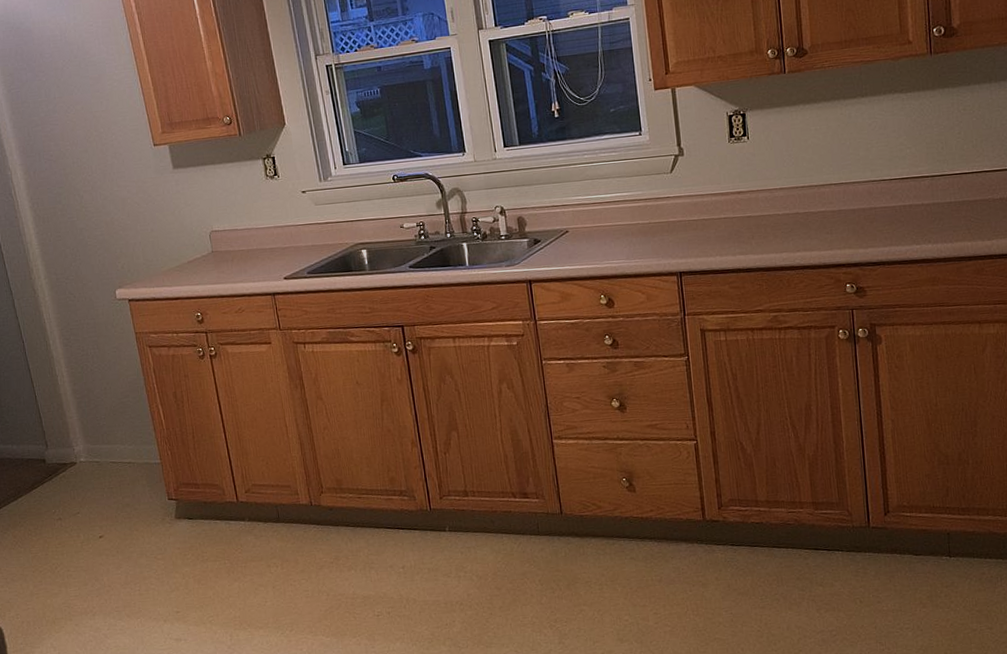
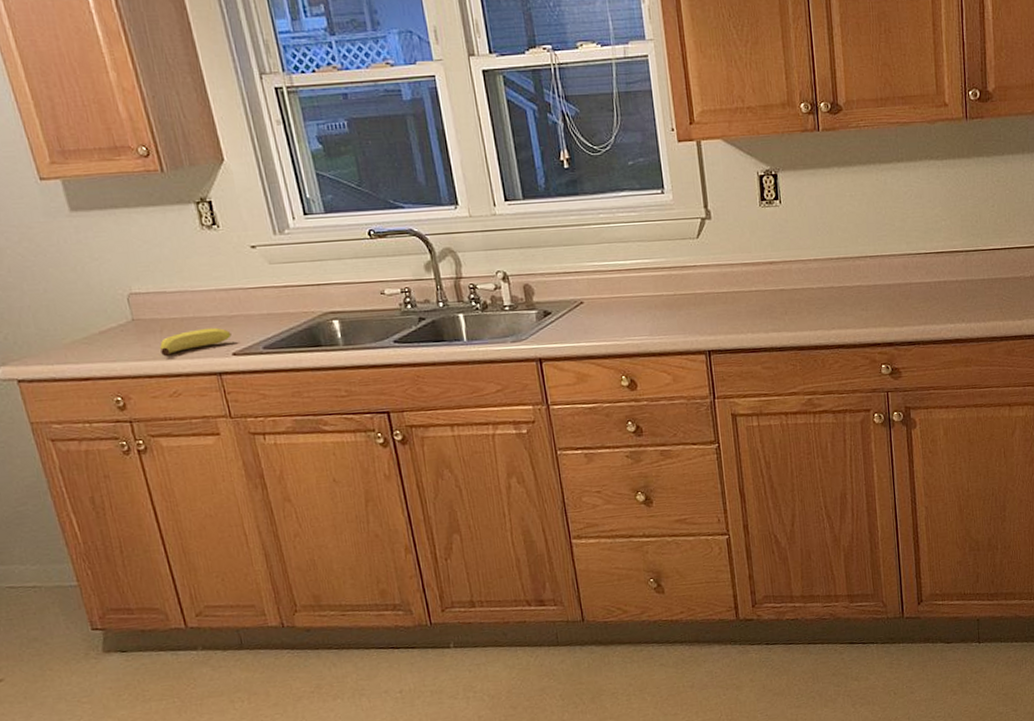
fruit: none [231,257,284,281] -> present [160,327,232,357]

